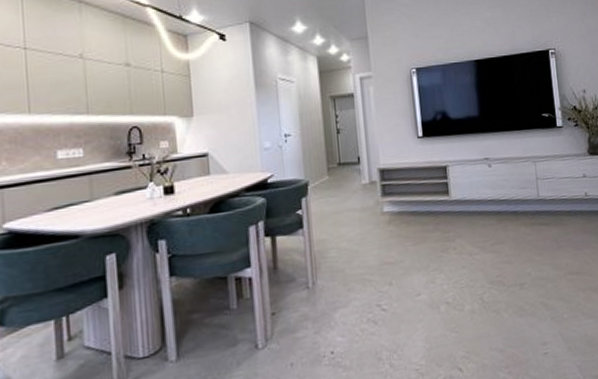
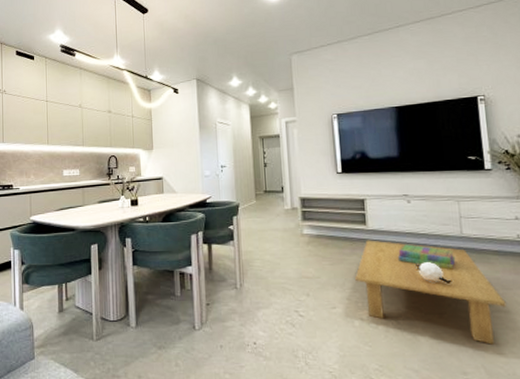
coffee table: none [439,212,578,309] -> present [355,240,506,345]
stack of books: none [481,212,534,237] -> present [398,244,456,270]
decorative orb: none [497,230,531,252] -> present [414,262,452,283]

